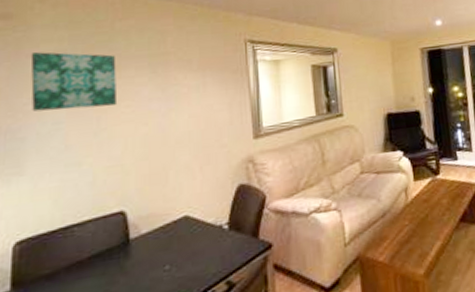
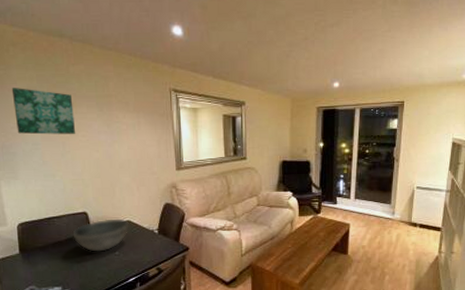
bowl: none [100,213,187,270] -> present [72,218,129,252]

